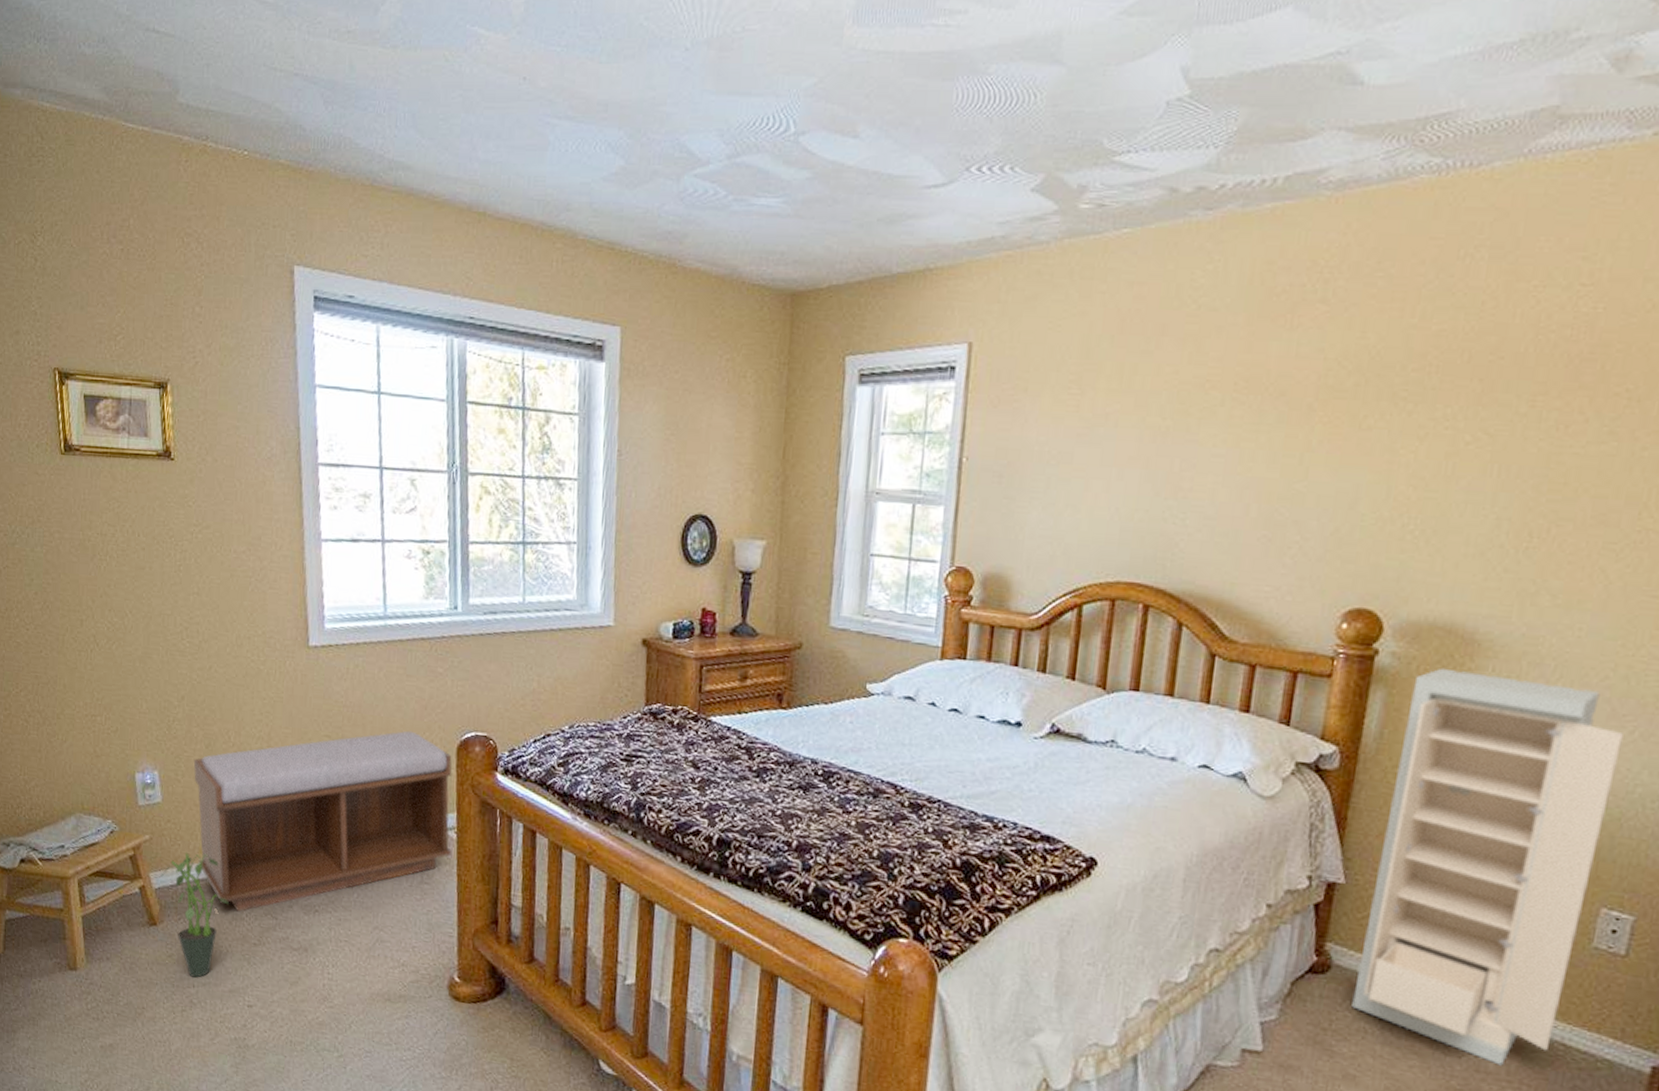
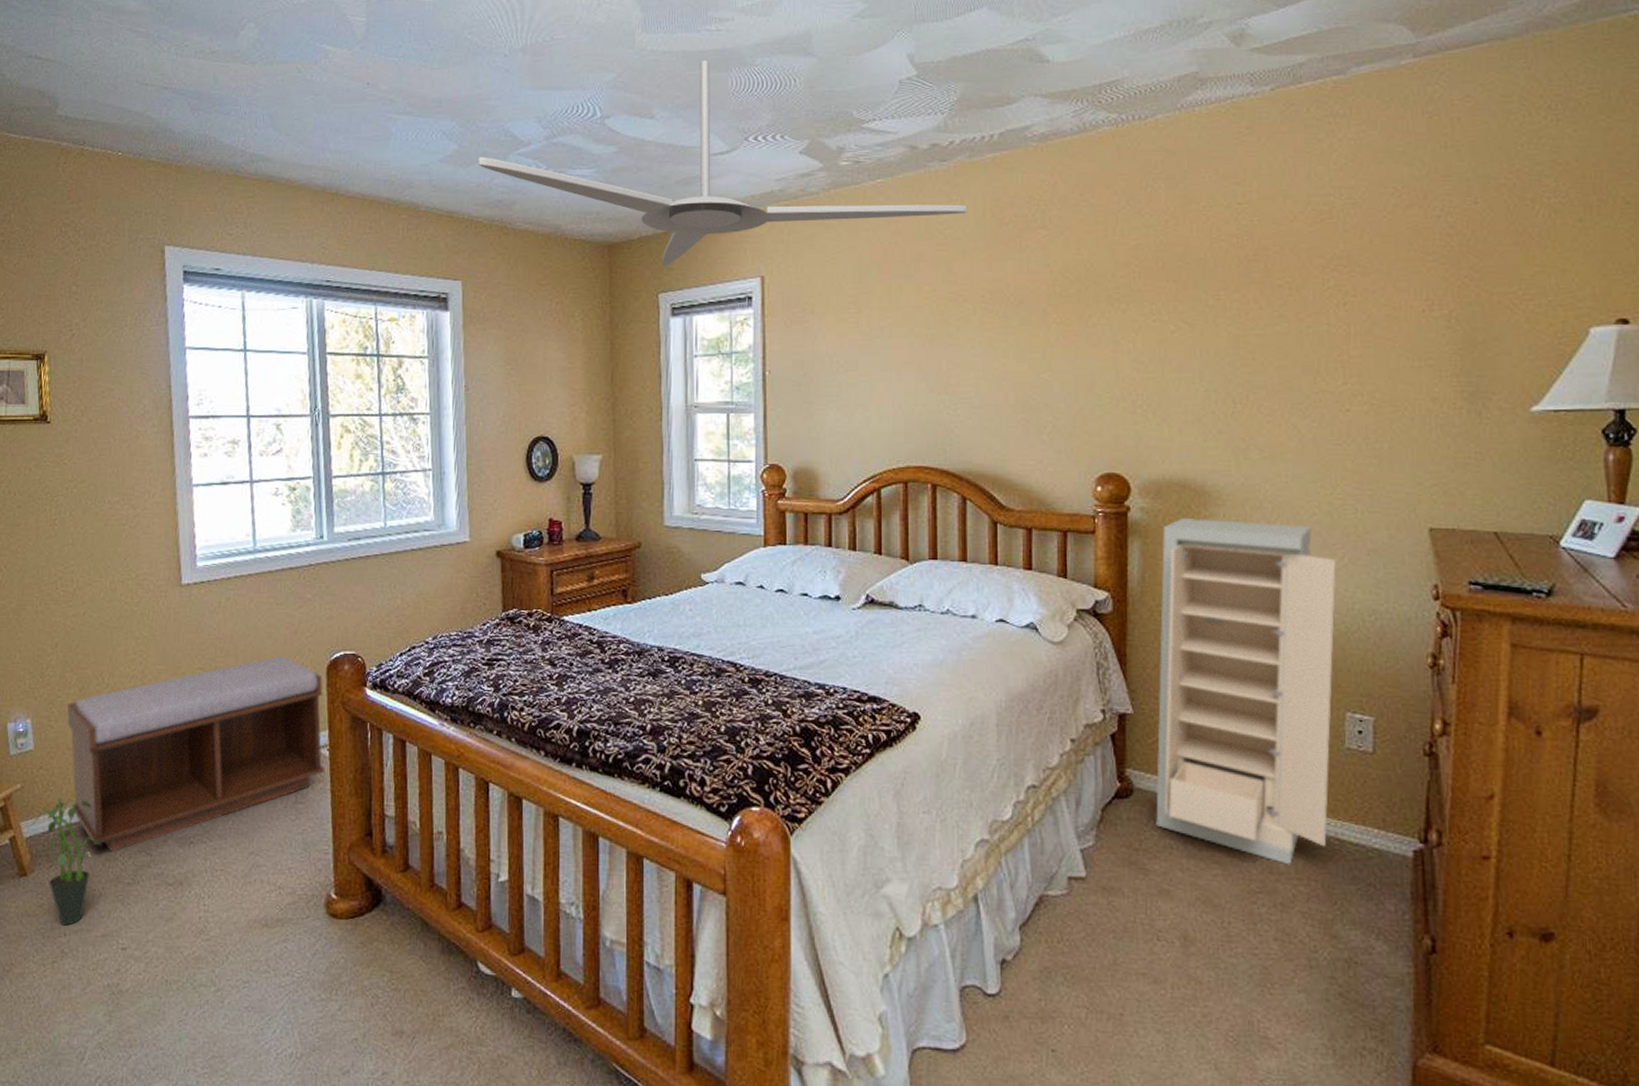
ceiling fan: none [647,64,1232,324] -> present [478,60,968,267]

